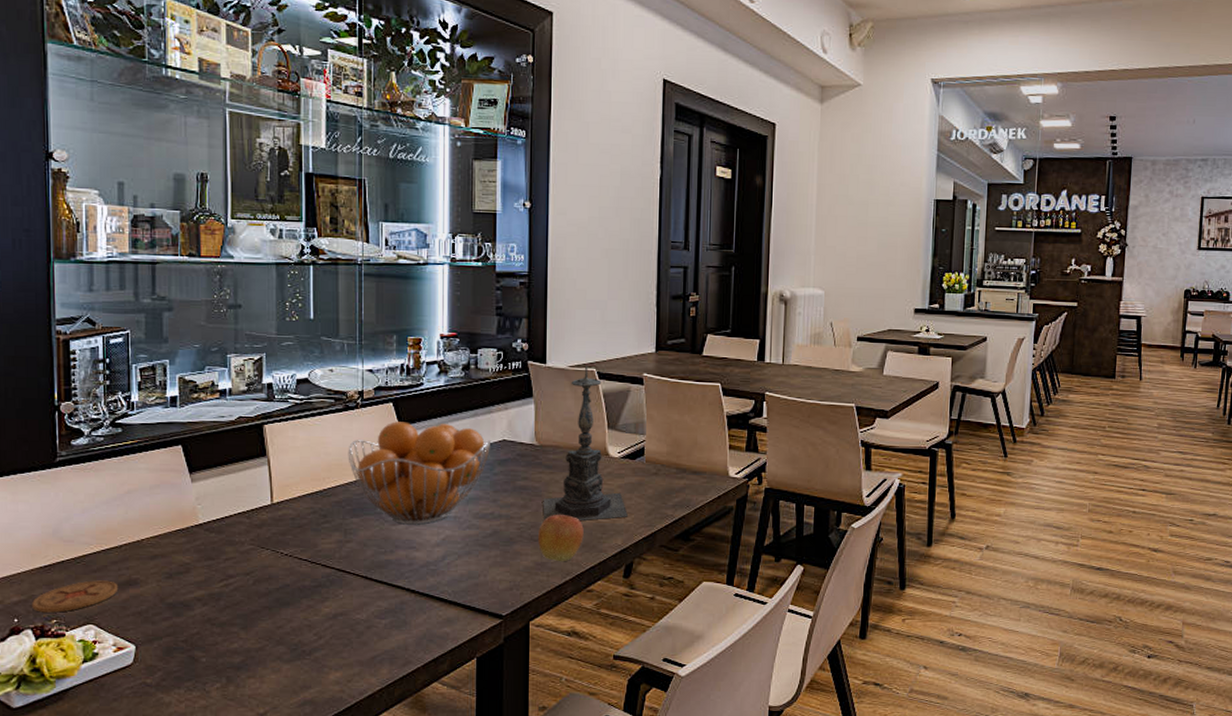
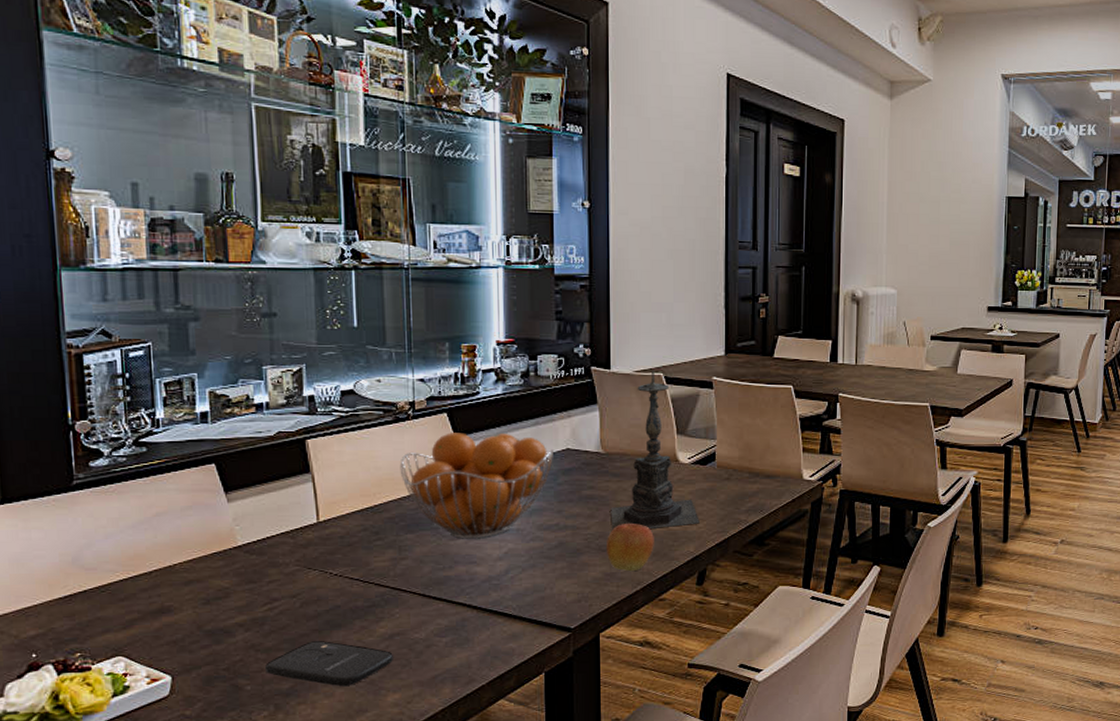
coaster: present [32,580,119,613] -> none [52,609,150,646]
smartphone: none [220,618,336,662] -> present [265,641,393,686]

